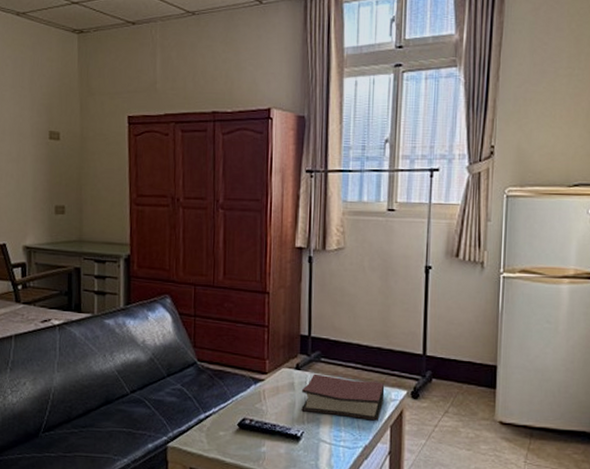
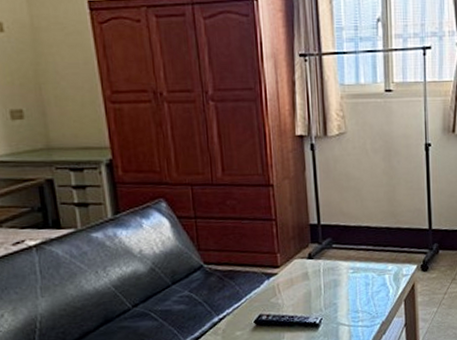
hardback book: present [301,373,385,421] -> none [317,260,397,299]

